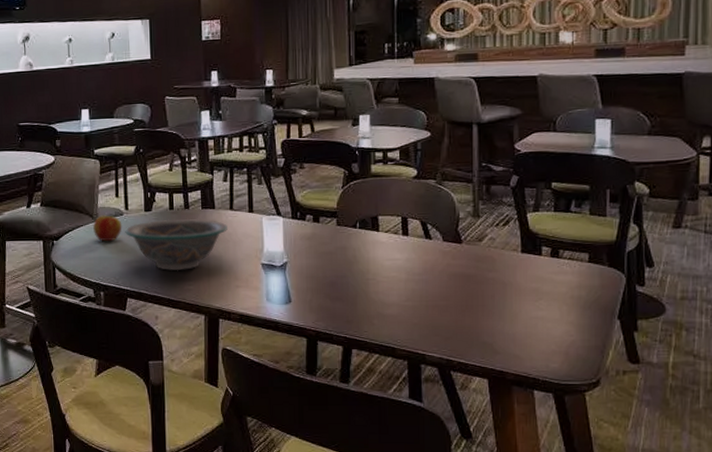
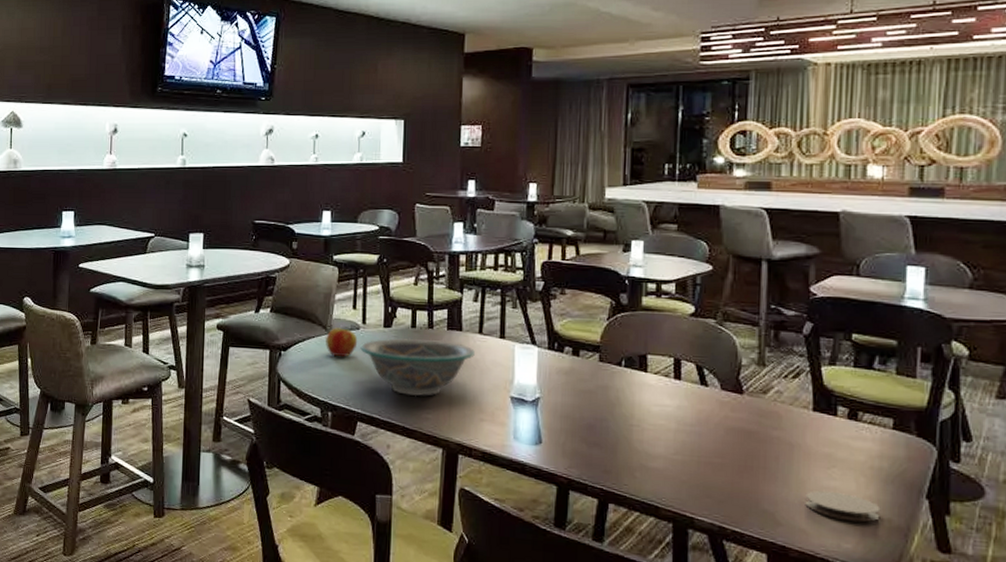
coaster: none [518,320,581,345] -> present [805,490,881,523]

